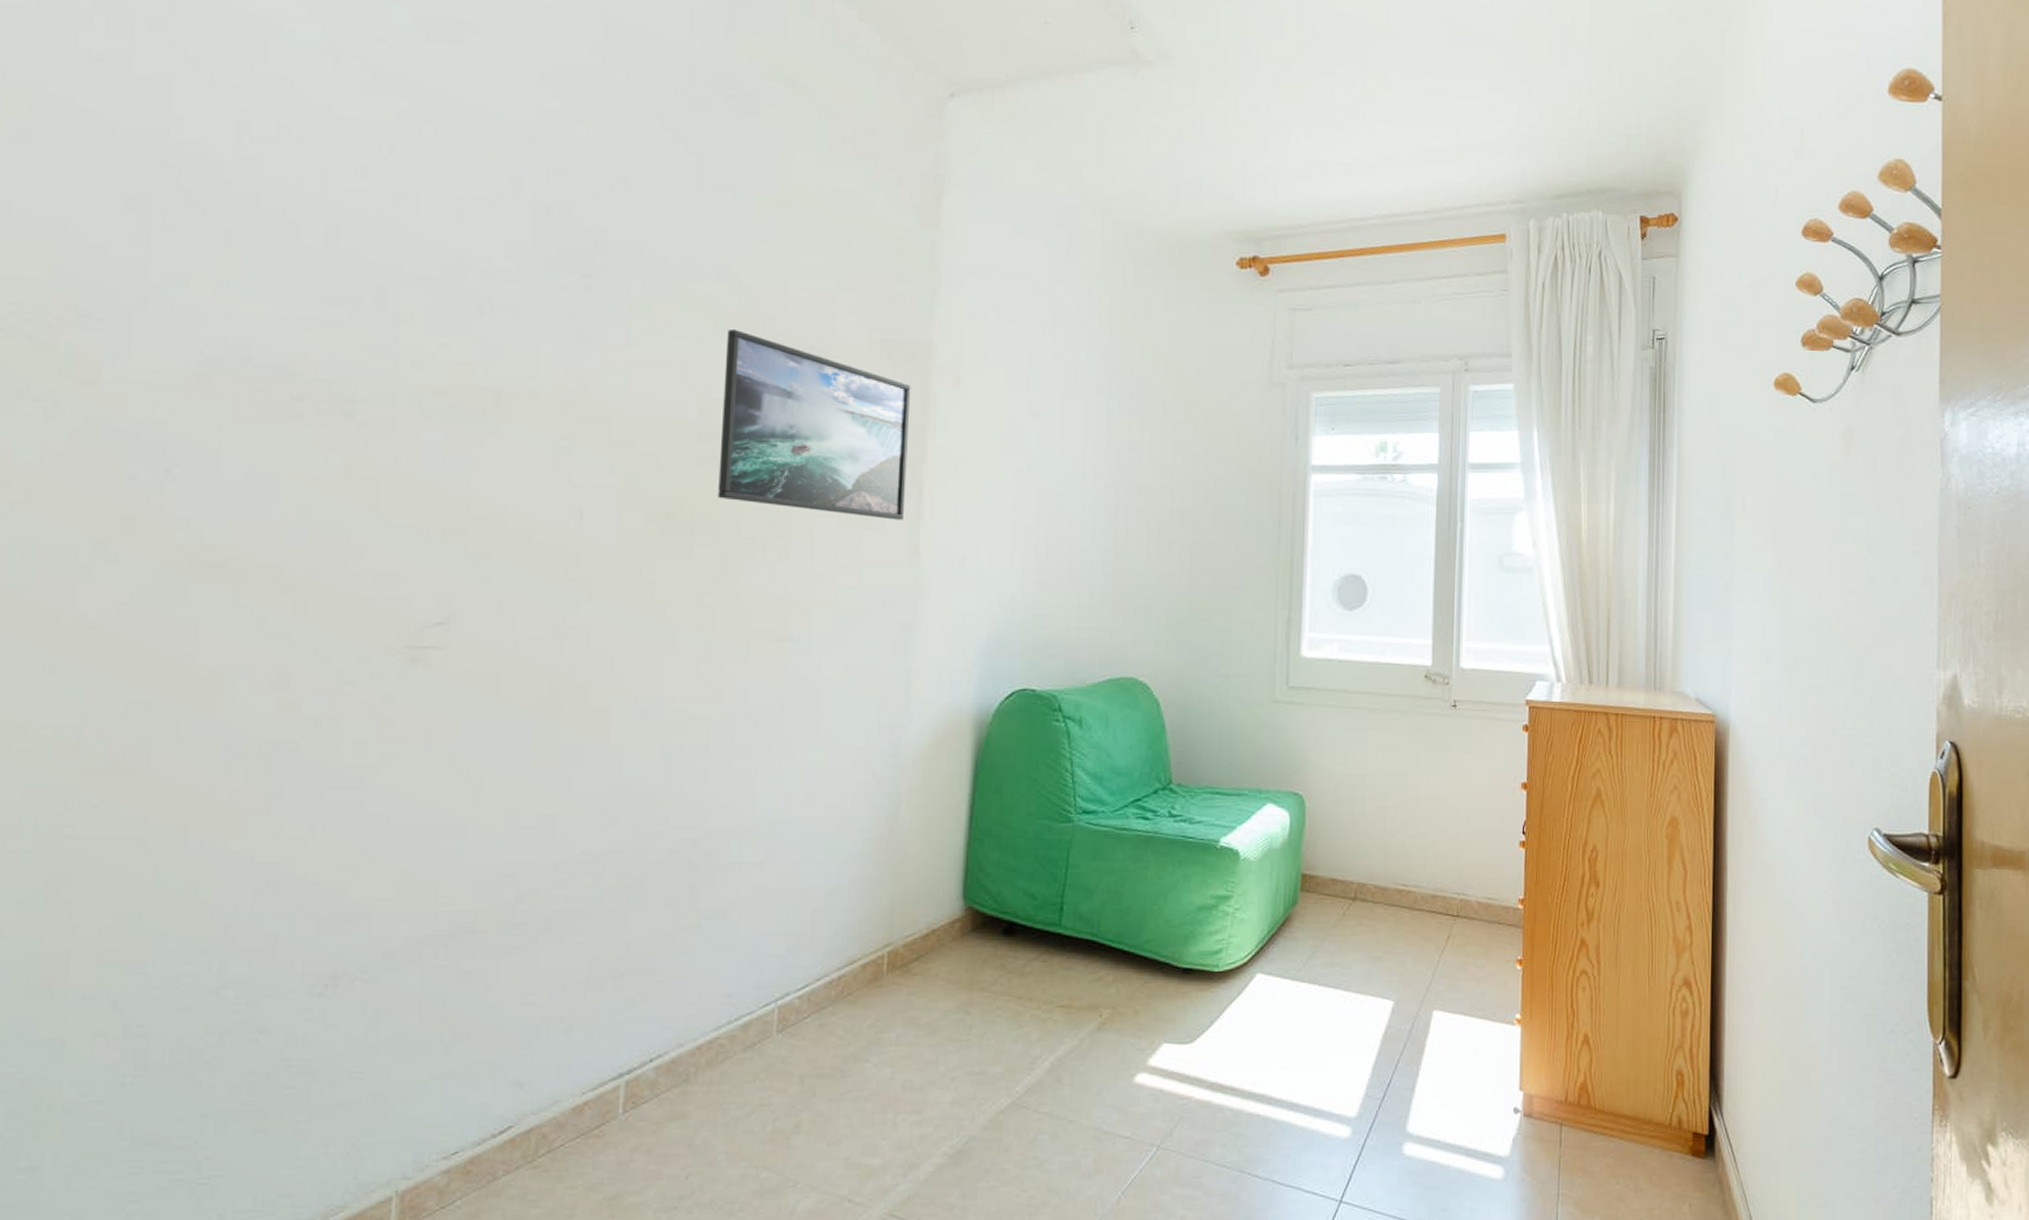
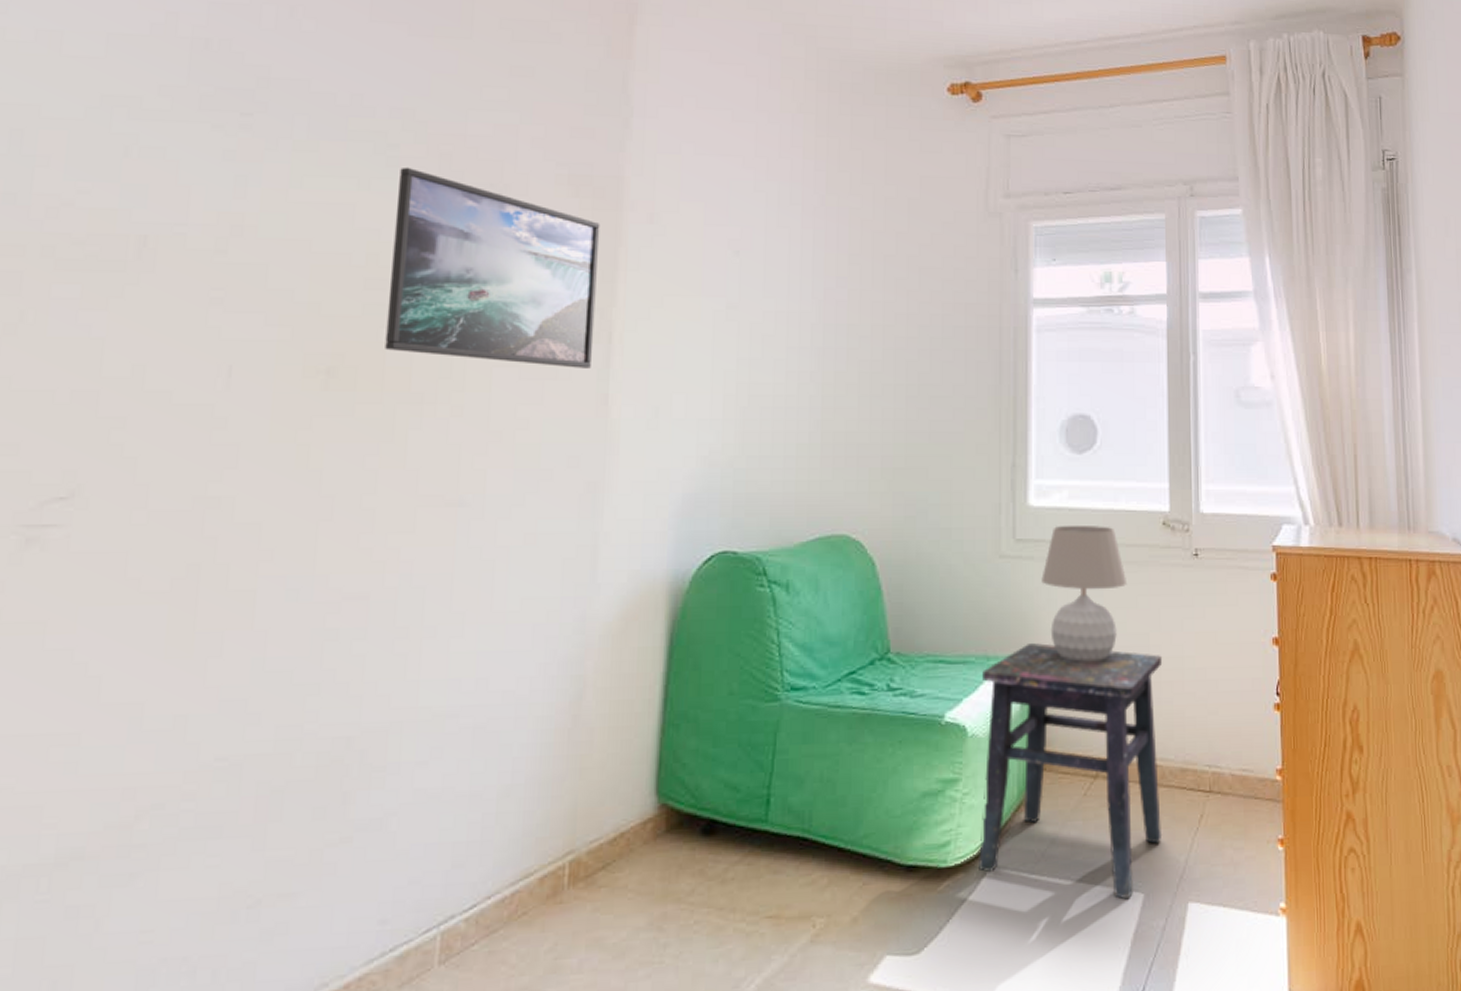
side table: none [1247,780,1420,1006] -> present [979,643,1163,900]
table lamp: none [1311,675,1390,798] -> present [1041,524,1128,662]

